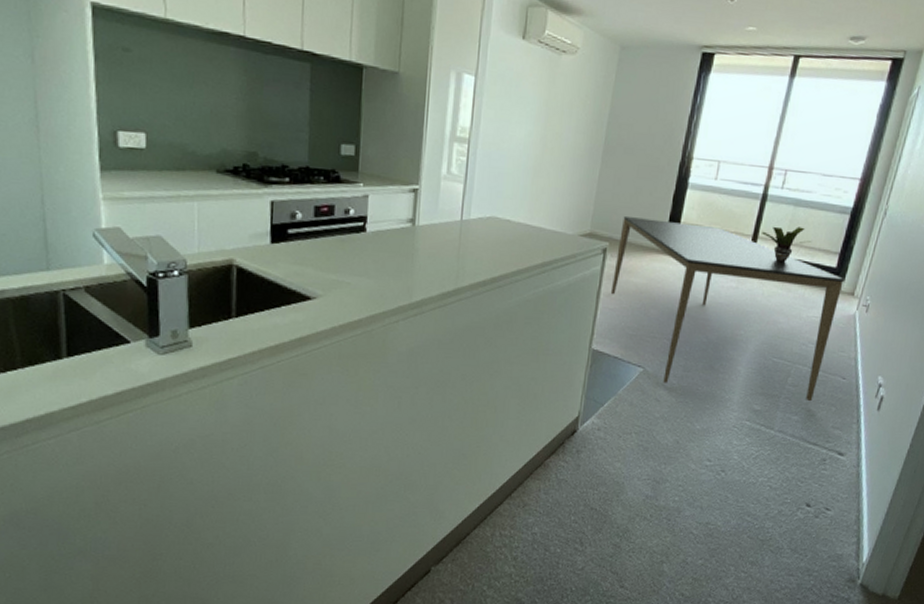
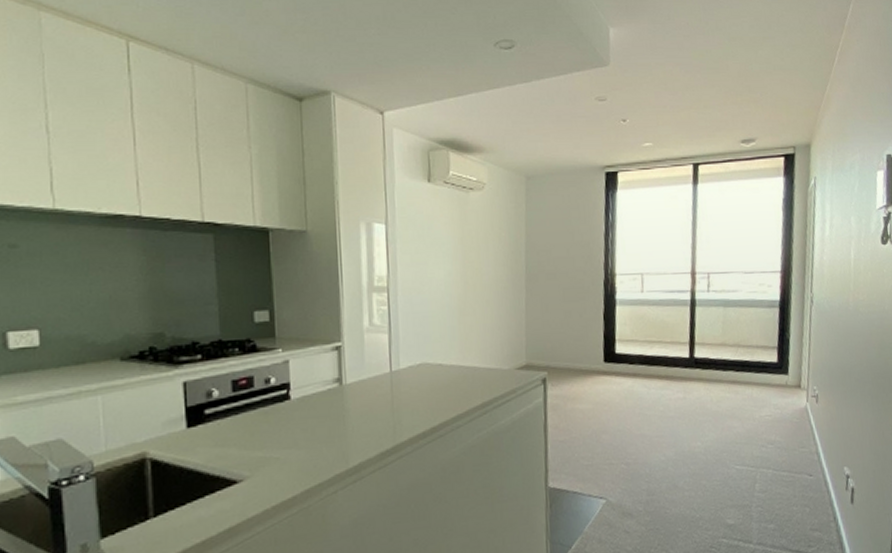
dining table: present [610,215,844,402] -> none [557,339,788,512]
potted plant: present [761,226,811,263] -> none [697,326,747,366]

